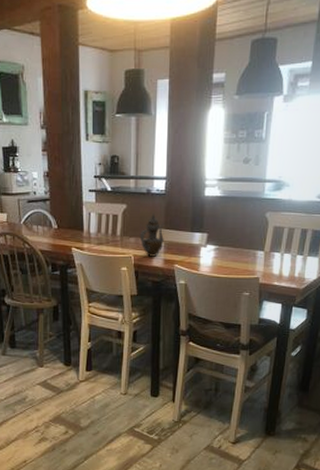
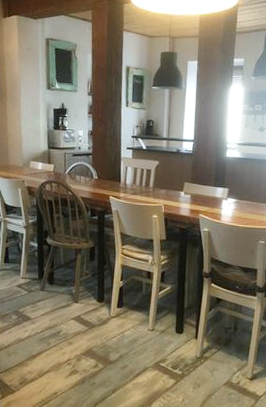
teapot: present [139,213,164,257] -> none [169,169,191,207]

